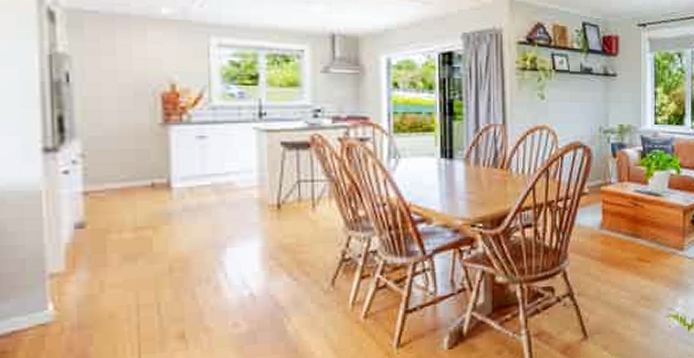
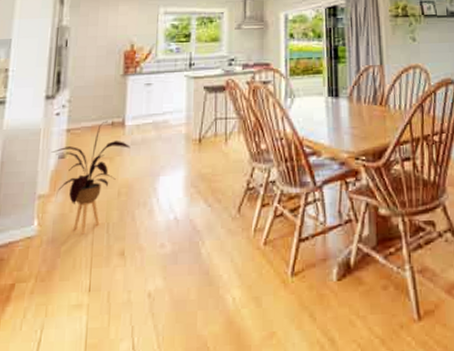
house plant: none [61,181,182,316] -> present [51,120,131,233]

